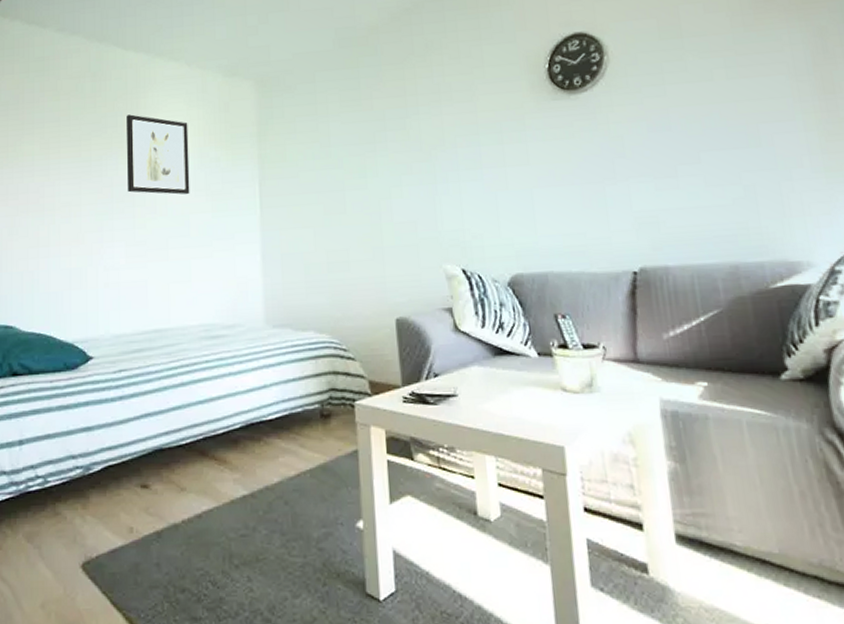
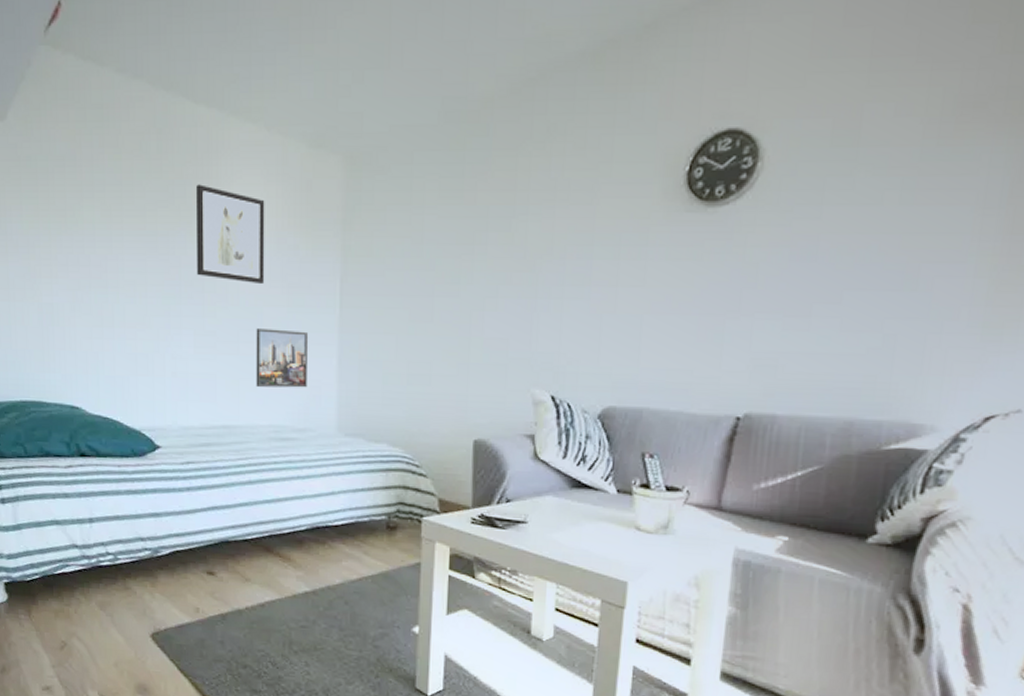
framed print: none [183,232,234,289] -> present [256,328,308,388]

